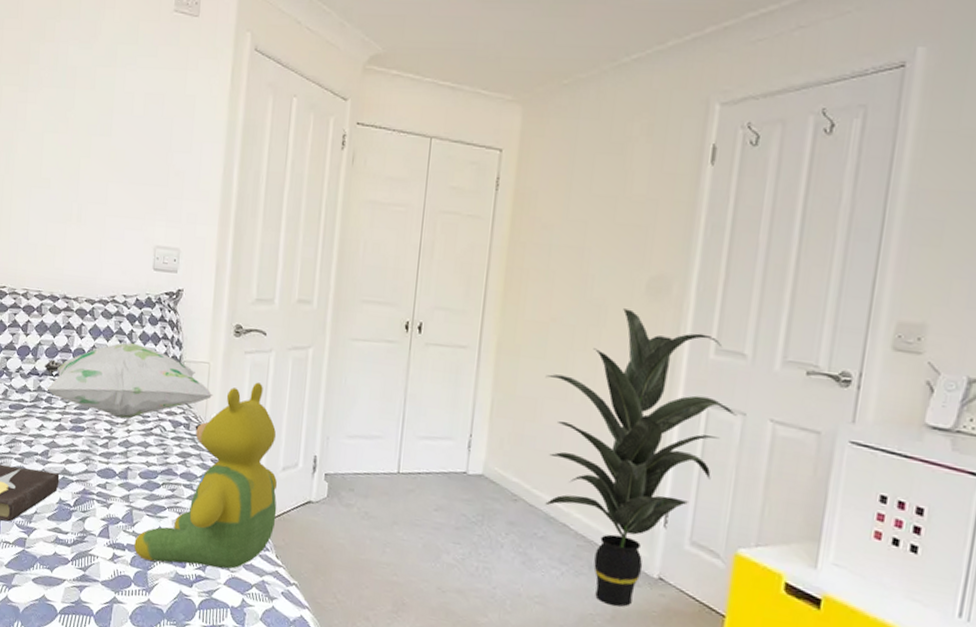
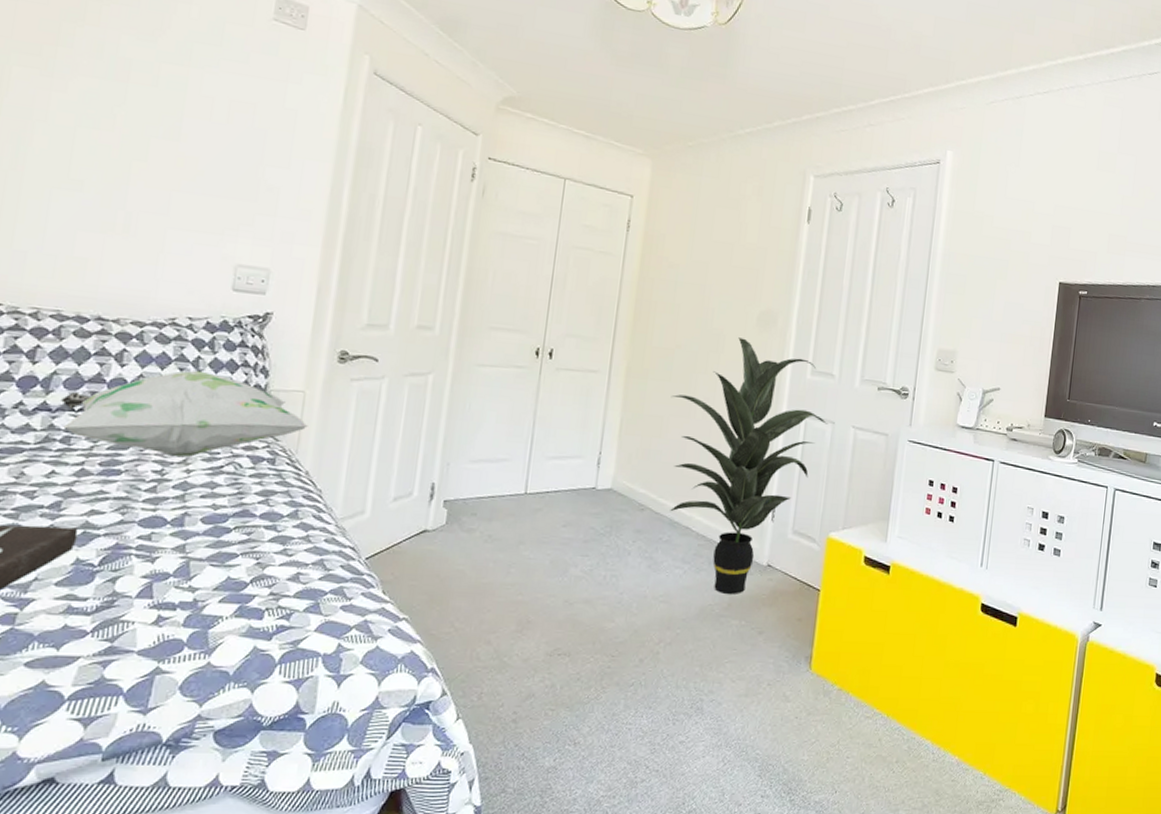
teddy bear: present [134,382,277,569] -> none [189,410,388,617]

